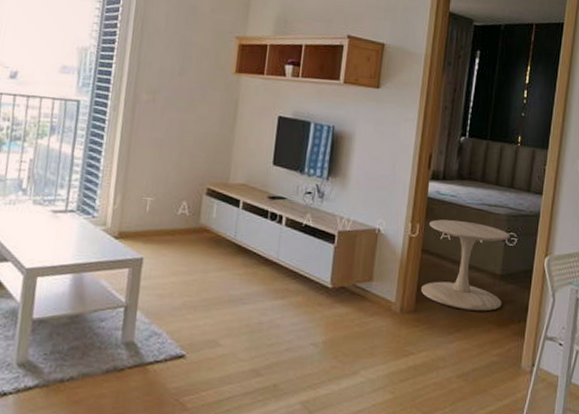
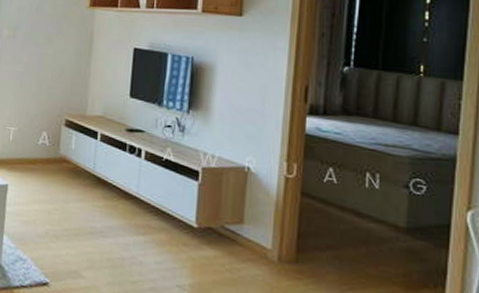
side table: present [421,219,510,311] -> none [303,159,416,270]

